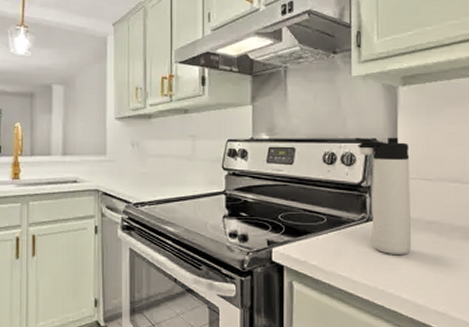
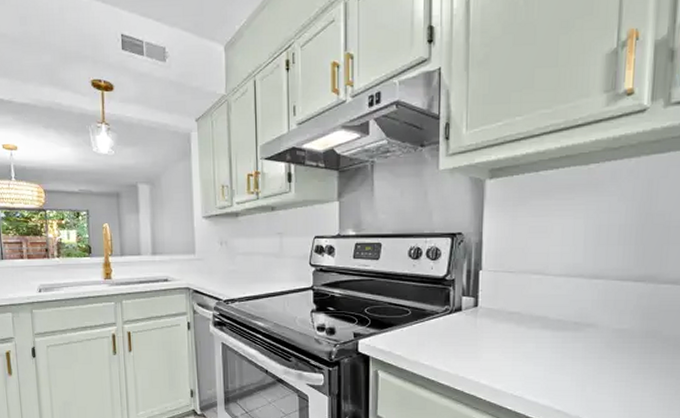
thermos bottle: present [355,137,412,255] -> none [440,230,494,344]

